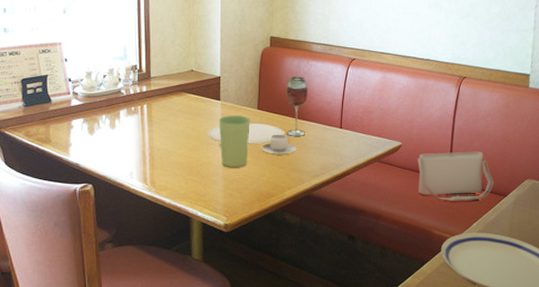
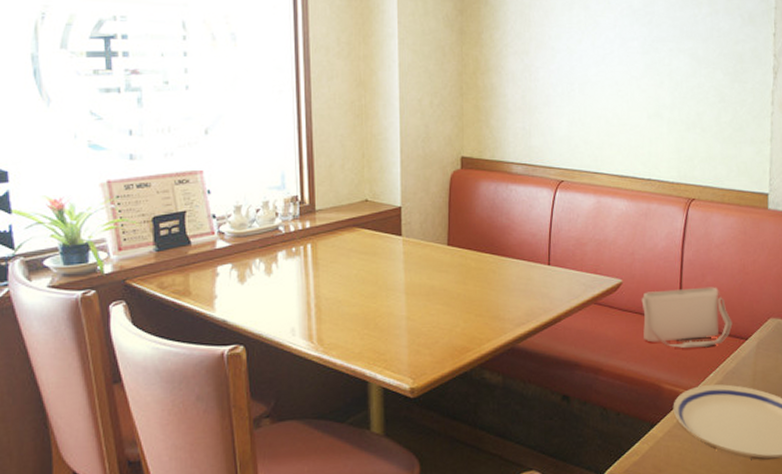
plate: present [208,123,285,144] -> none [387,262,482,288]
cup: present [218,115,250,167] -> none [400,253,439,317]
teacup: present [261,134,297,154] -> none [453,274,497,300]
wineglass: present [286,76,308,136] -> none [481,204,508,277]

